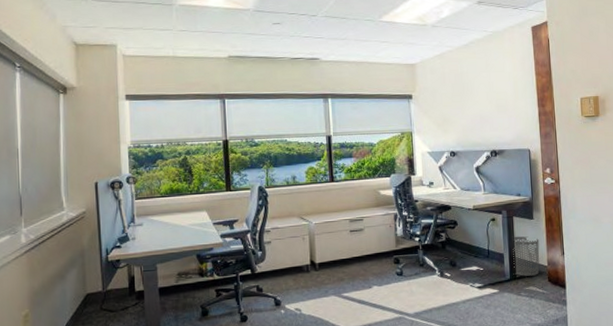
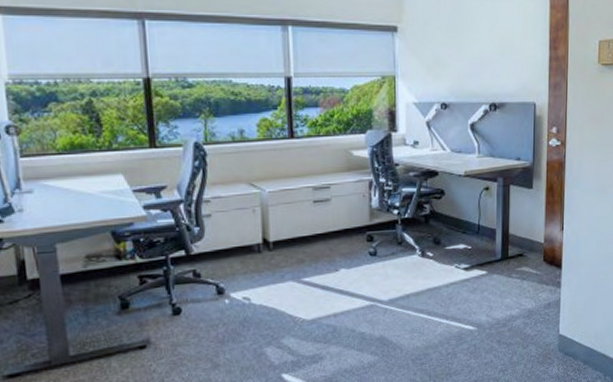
waste bin: present [512,236,540,276] -> none [505,208,537,256]

